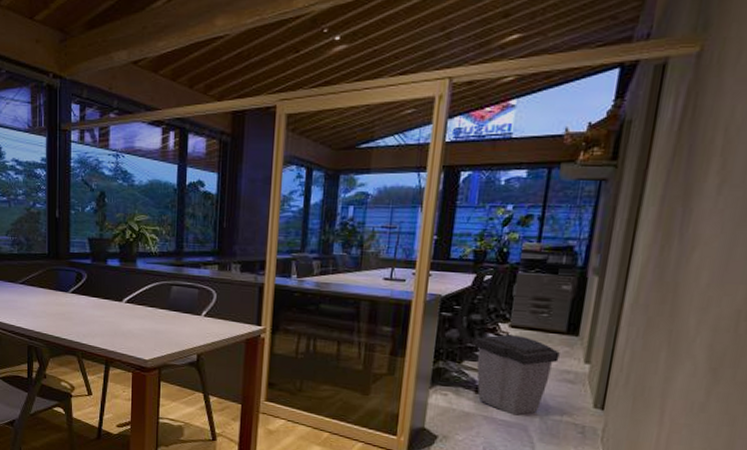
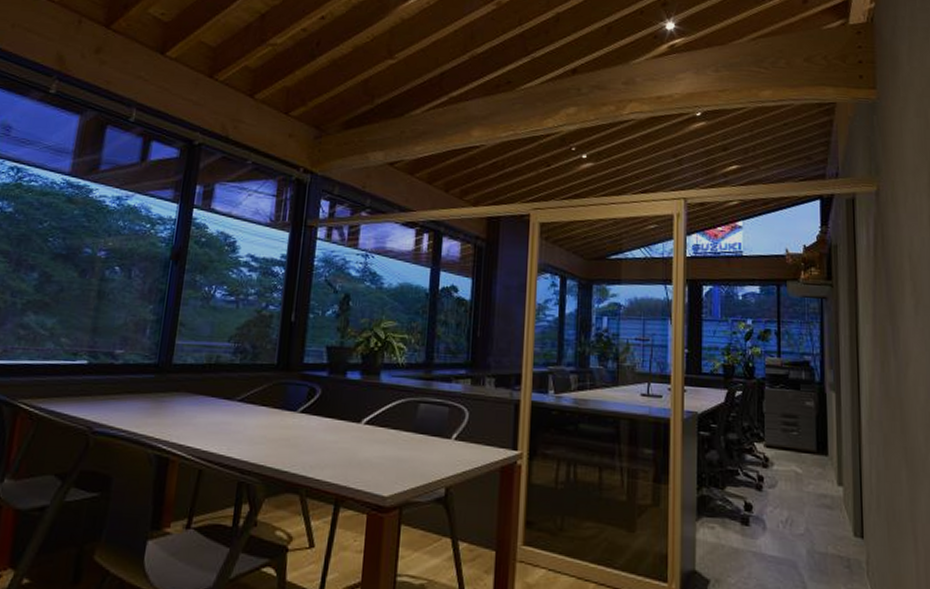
trash can: present [474,334,560,416] -> none [734,455,814,550]

